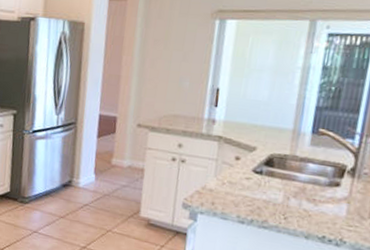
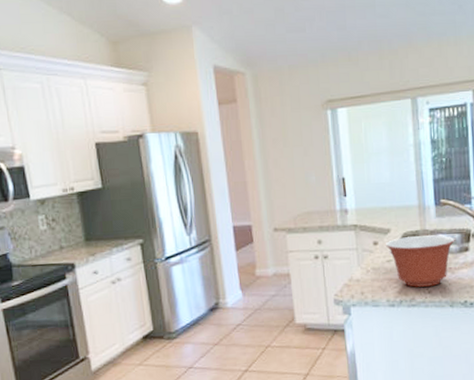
mixing bowl: none [247,158,327,214] -> present [385,235,455,287]

